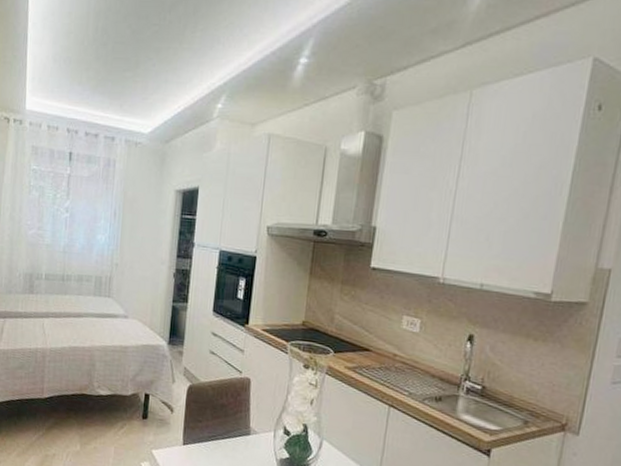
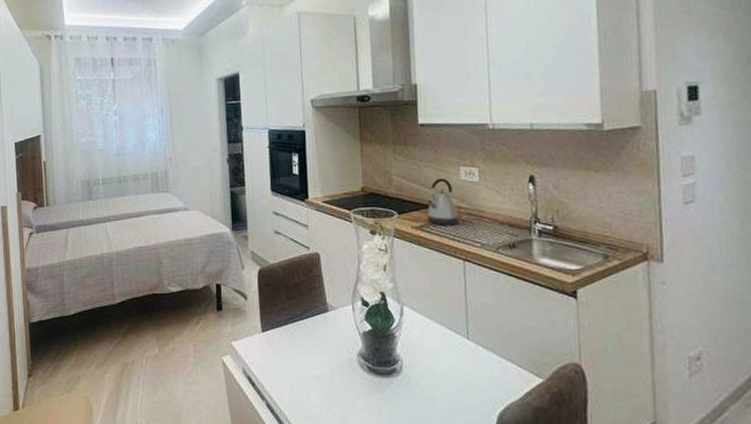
kettle: none [361,323,393,371] -> present [426,178,459,226]

